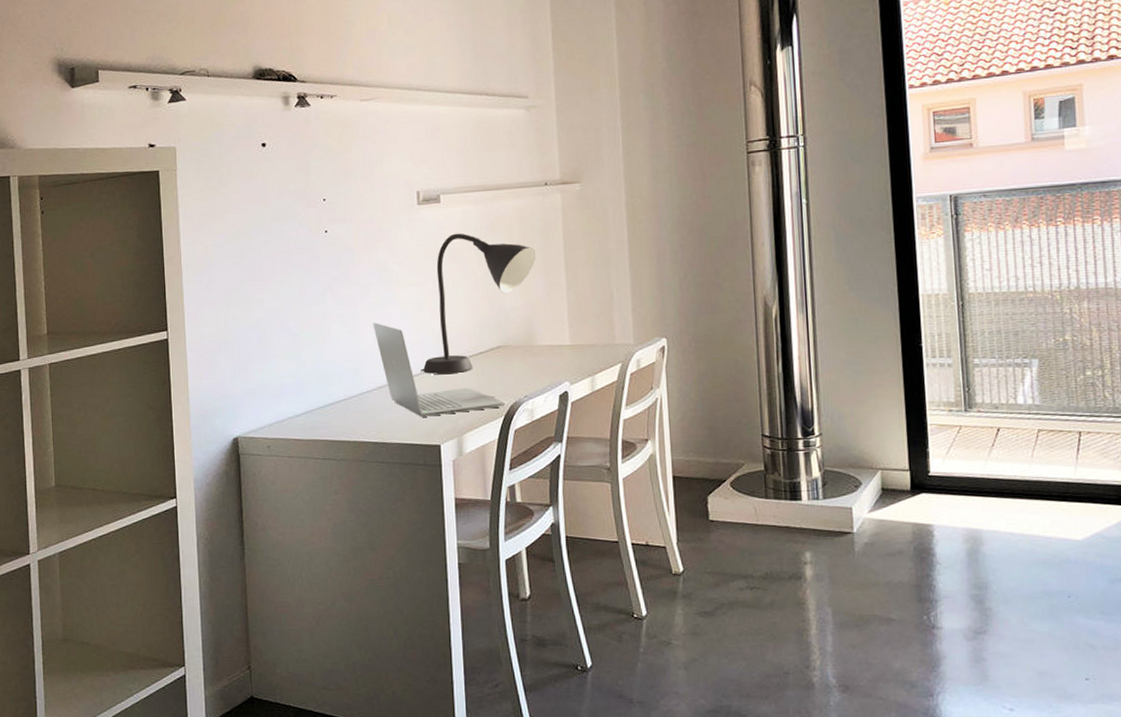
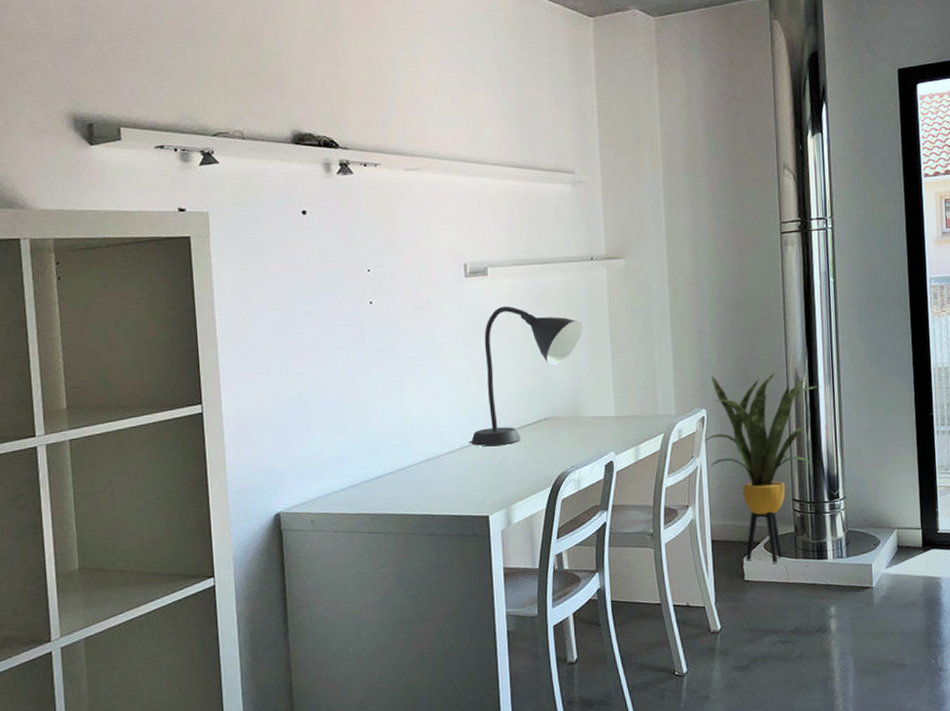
laptop: present [373,322,506,417] -> none [420,395,553,489]
house plant: none [663,298,794,503] -> present [703,371,822,563]

